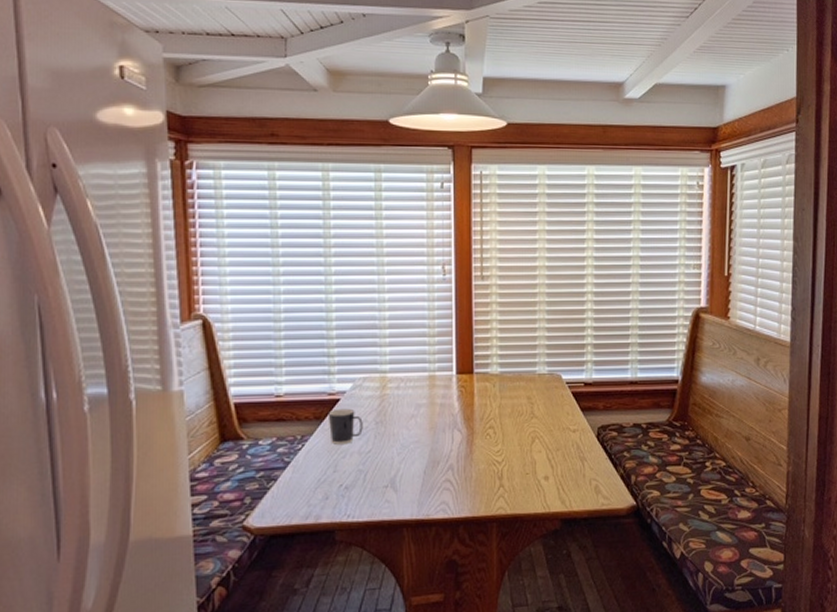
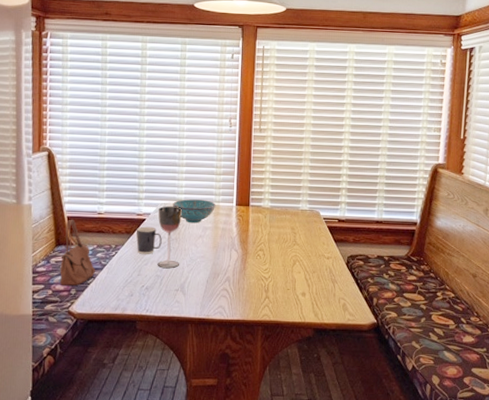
handbag: none [228,407,276,493] -> present [60,220,95,286]
wineglass: none [355,379,387,460] -> present [157,205,182,268]
bowl: none [375,369,431,401] -> present [173,199,216,224]

